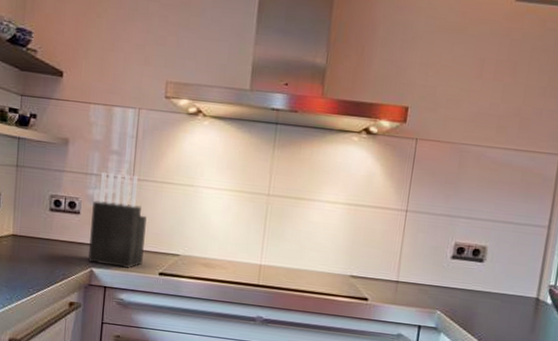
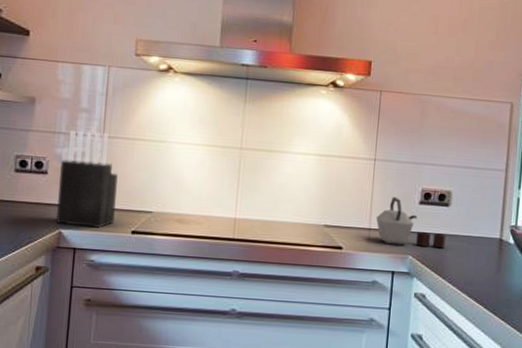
kettle: none [404,249,478,305] -> present [375,196,446,249]

